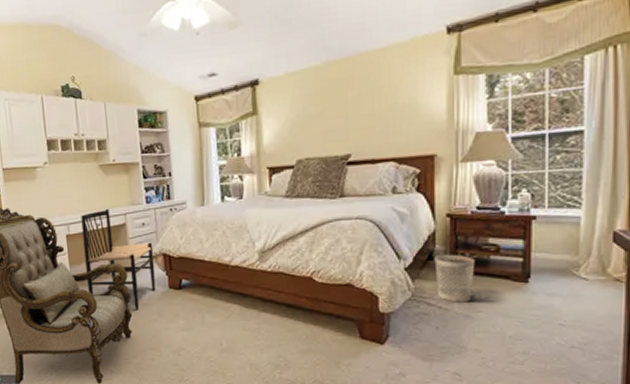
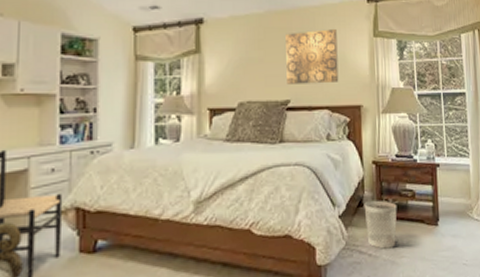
wall art: none [345,71,408,138] -> present [286,28,339,84]

